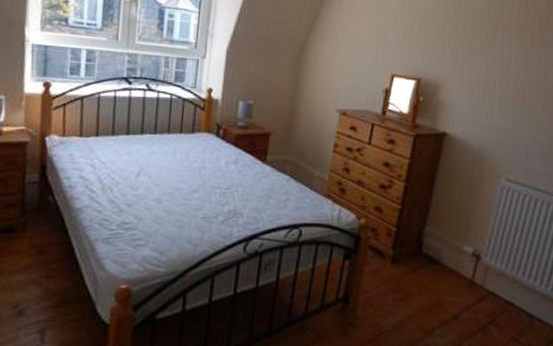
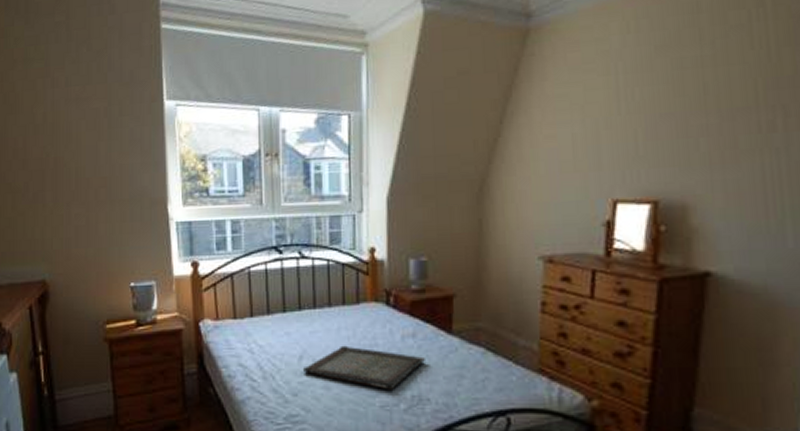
serving tray: none [138,166,243,205] -> present [302,345,425,390]

